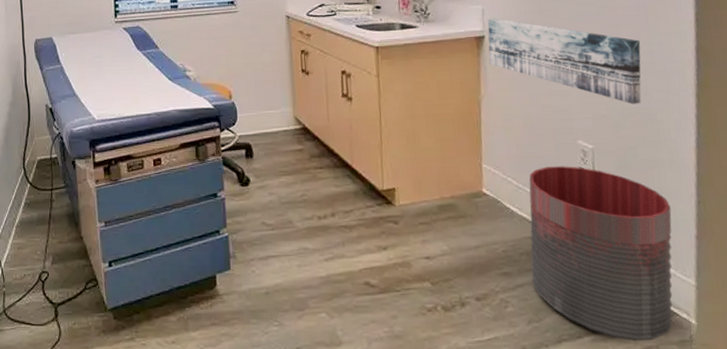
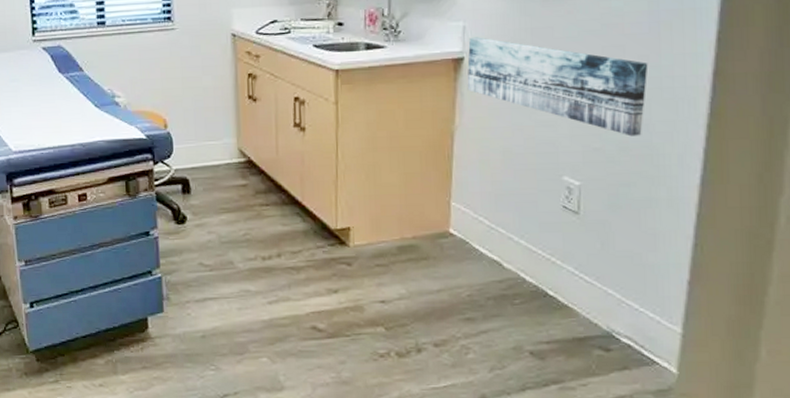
trash can: present [529,166,673,341] -> none [497,204,663,390]

